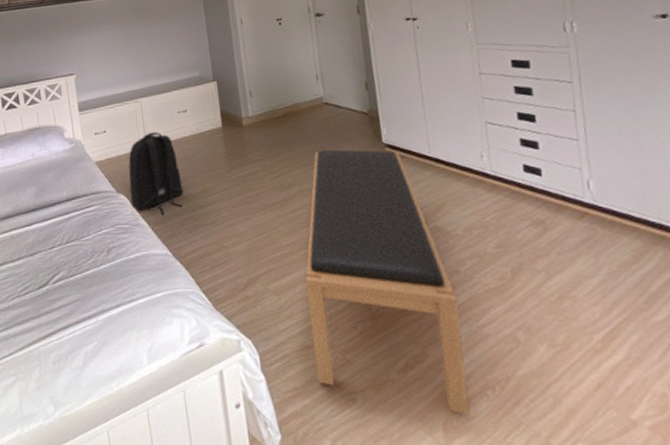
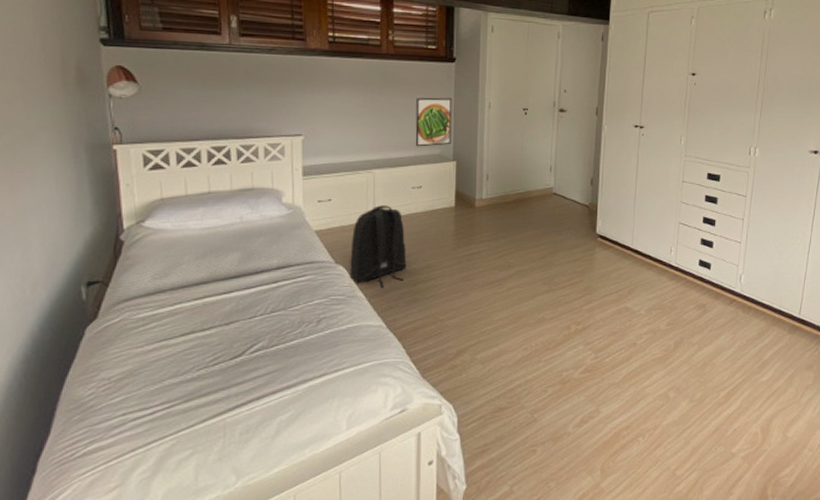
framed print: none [170,20,209,72] -> present [415,97,453,147]
bench: present [305,149,470,415] -> none [507,235,630,458]

